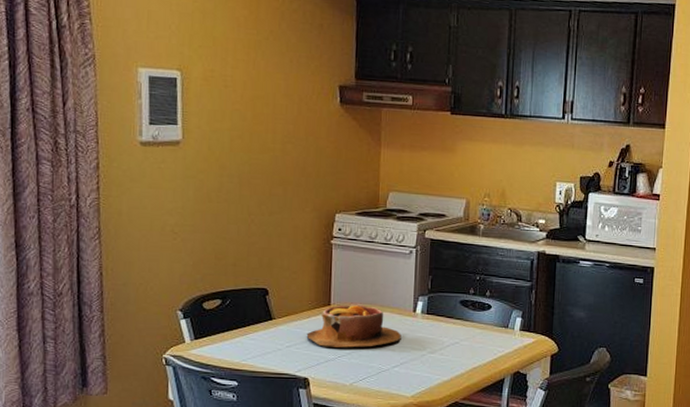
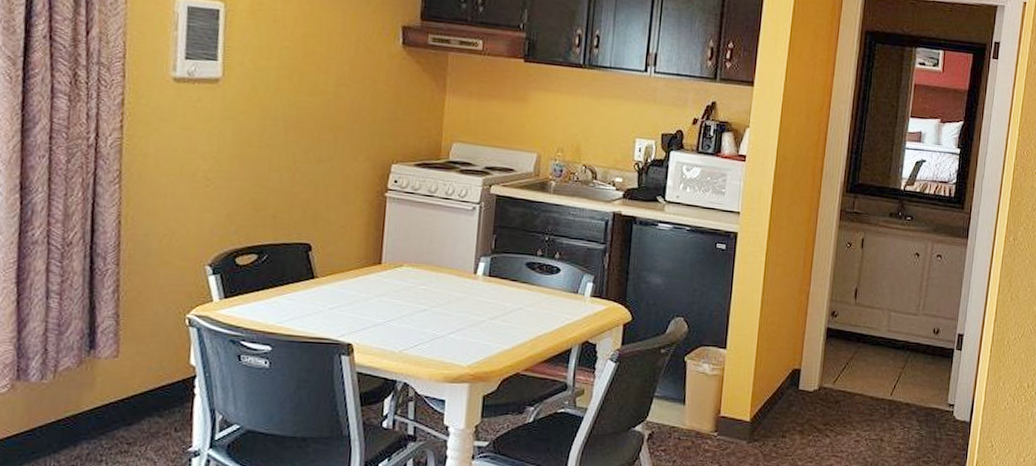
bowl: present [306,304,401,348] -> none [352,263,460,311]

